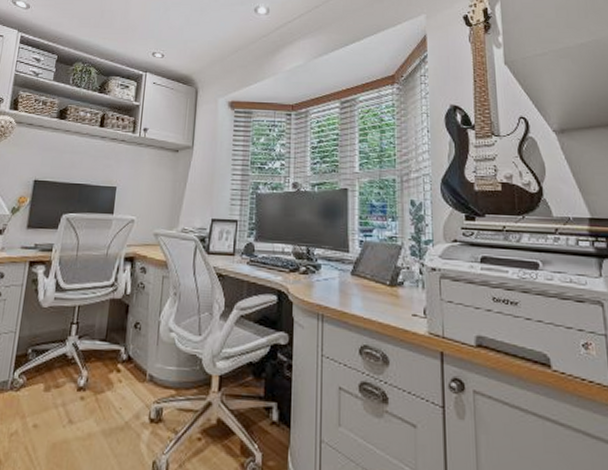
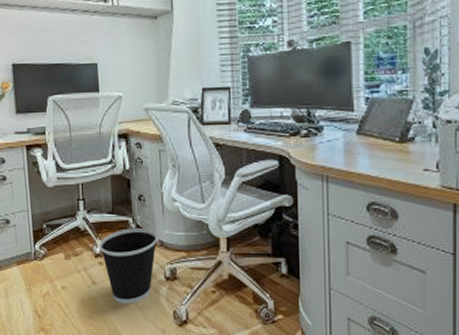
wastebasket: none [84,359,149,450] -> present [99,228,158,304]

